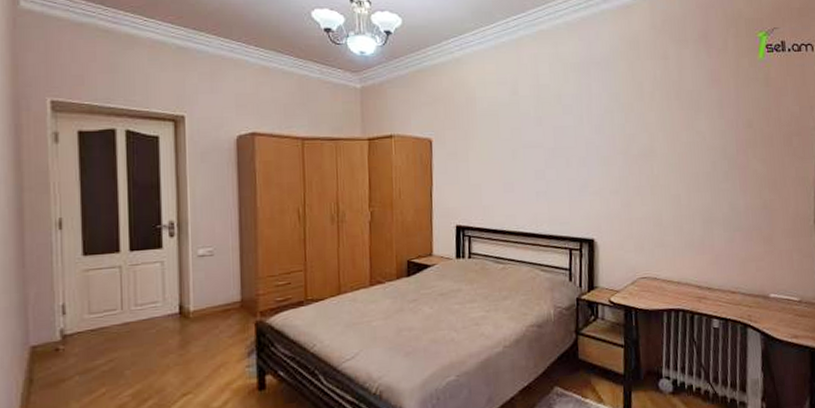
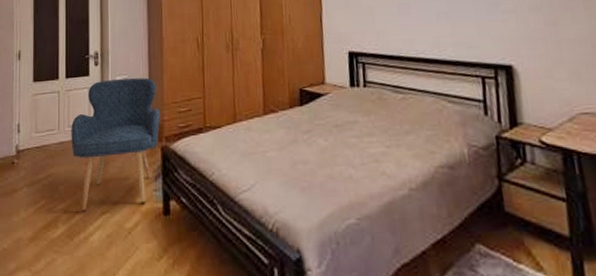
chair: none [139,250,255,397] -> present [71,77,161,213]

